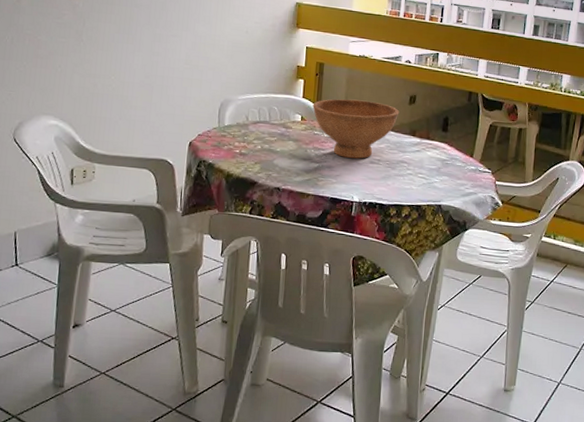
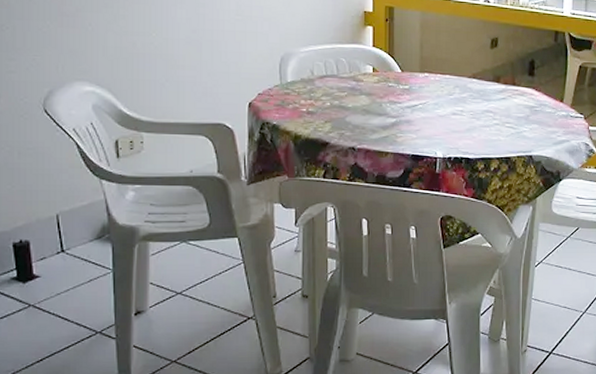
bowl: present [312,99,400,159] -> none [384,45,481,111]

